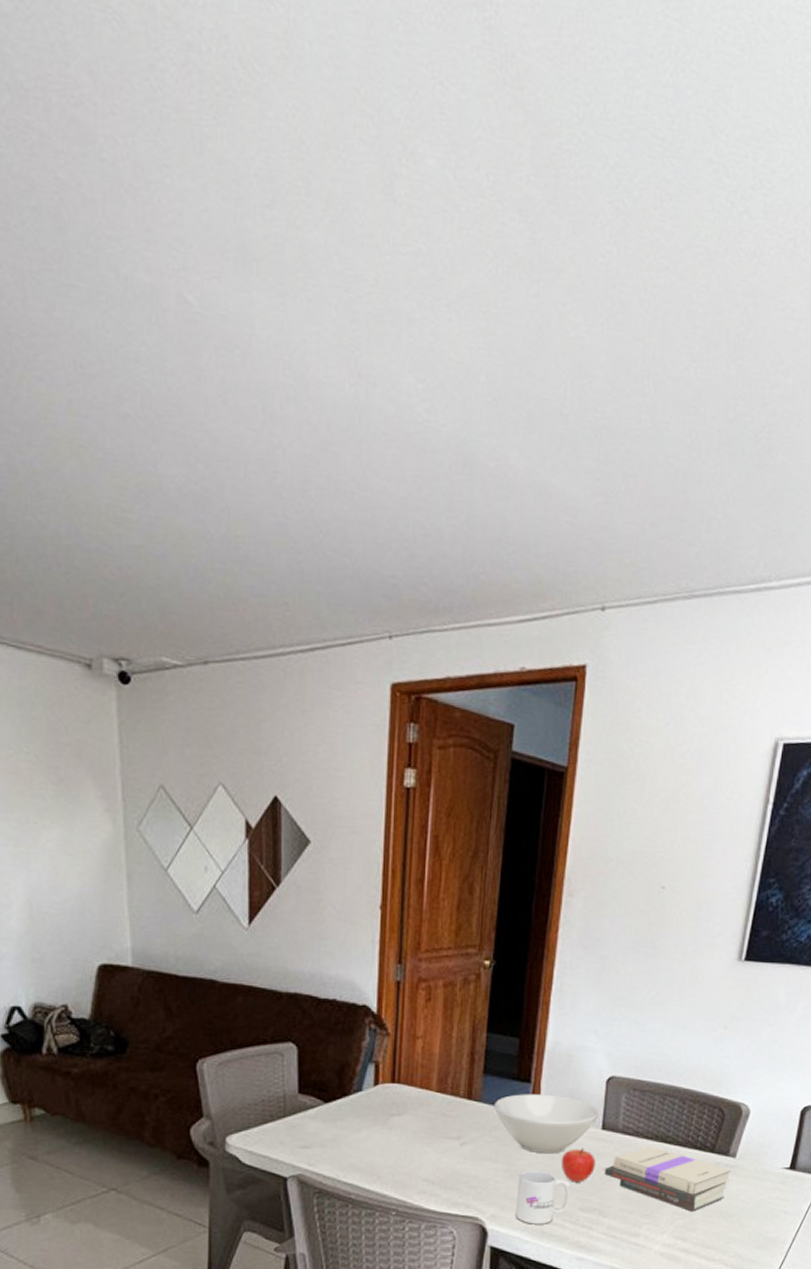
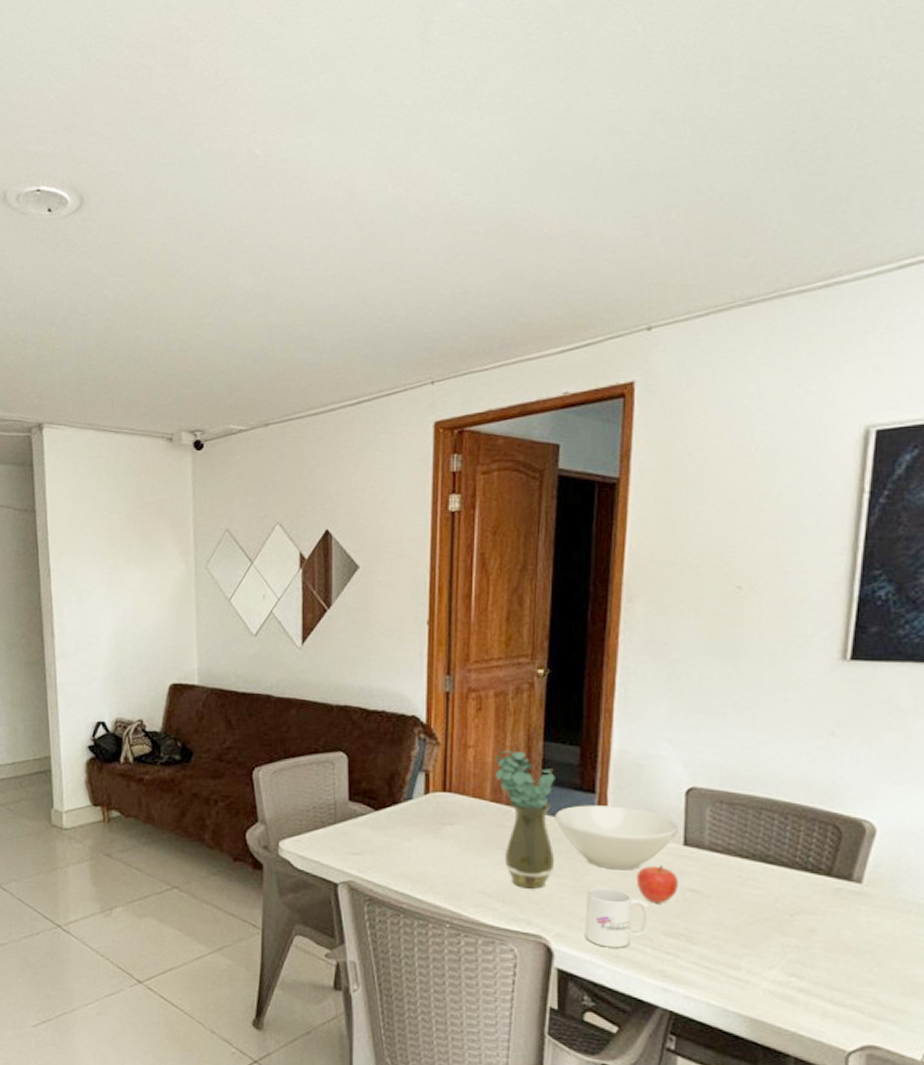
vase: none [441,1037,496,1174] -> present [494,746,555,889]
books: present [604,1145,732,1212] -> none [689,865,858,945]

